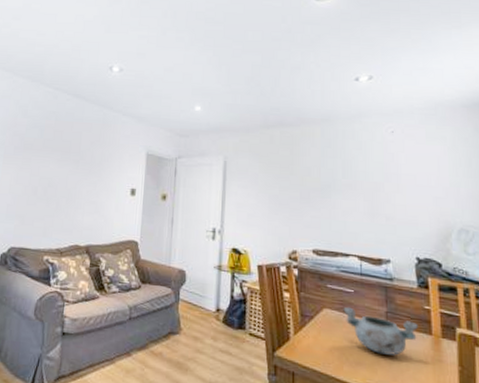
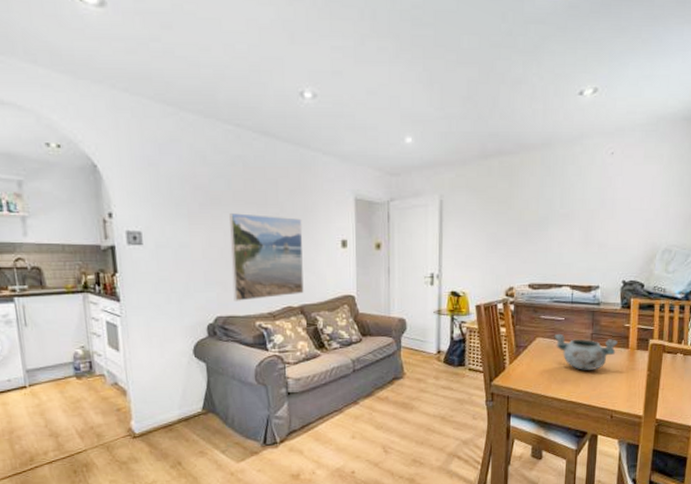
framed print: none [28,157,98,235] -> present [229,213,304,301]

